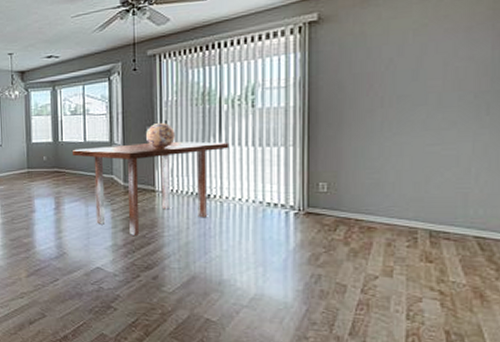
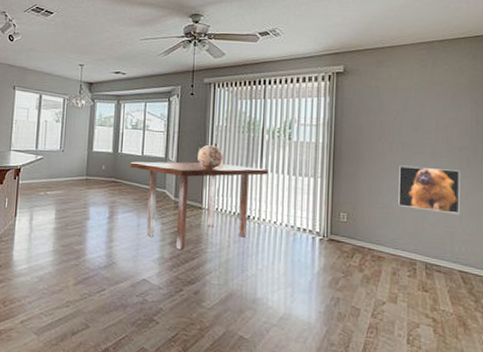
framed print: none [393,120,477,173] -> present [398,165,460,215]

